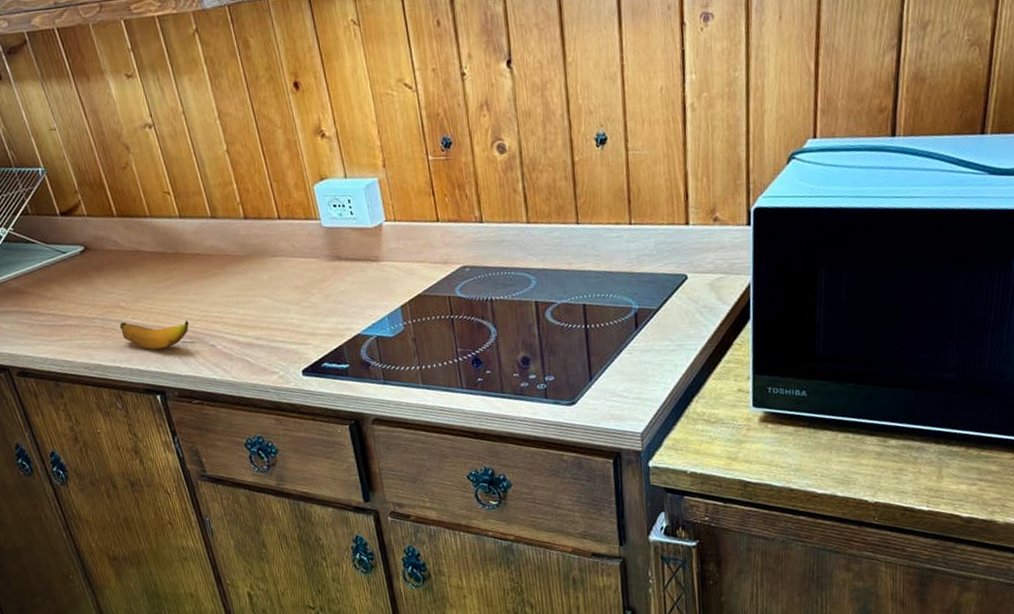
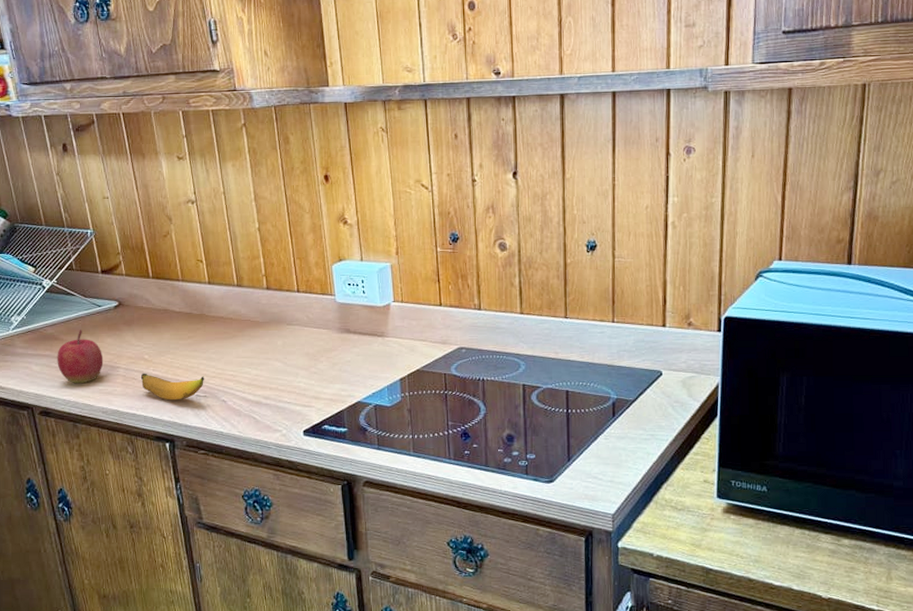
apple: none [26,280,78,340] -> present [57,330,103,384]

